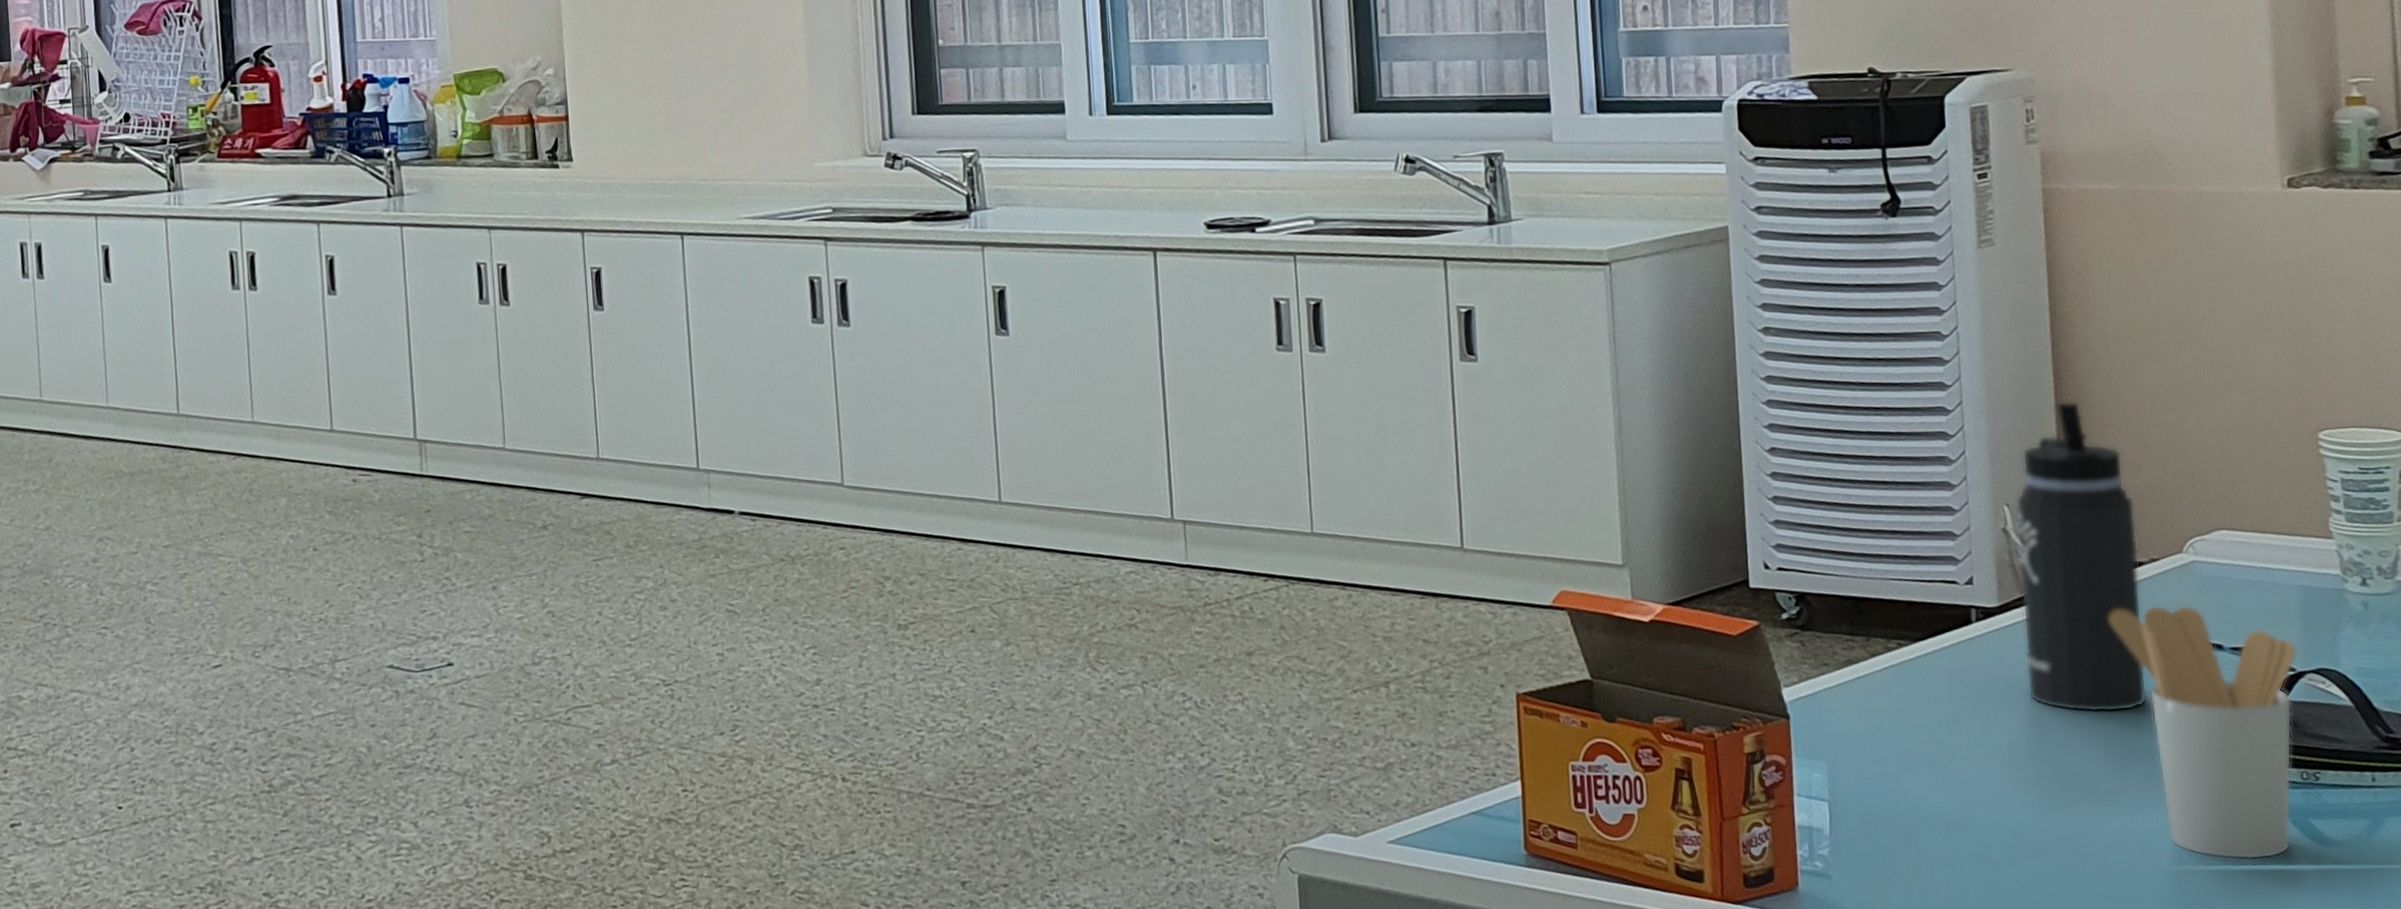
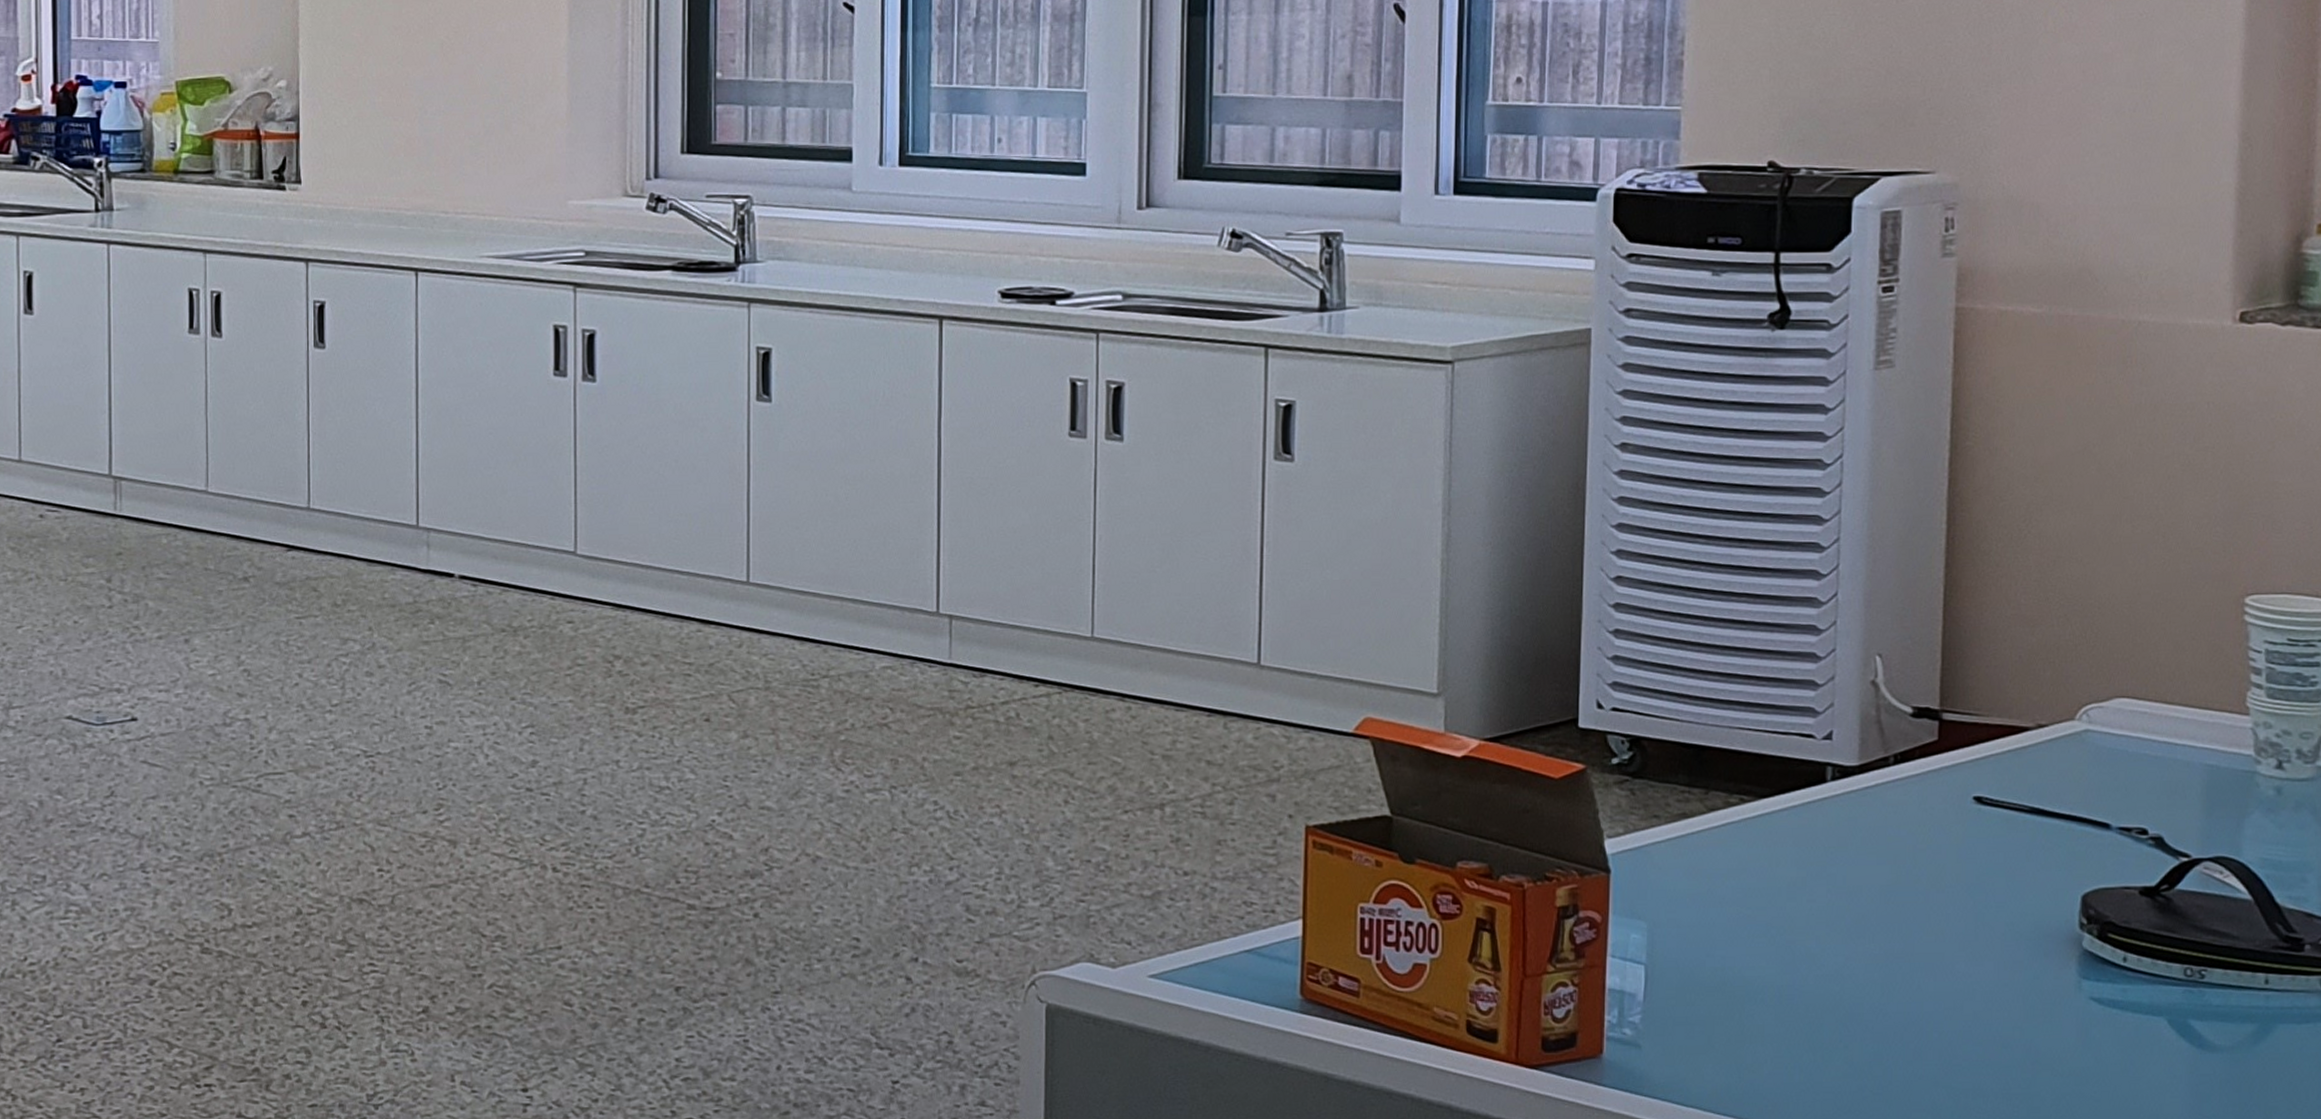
thermos bottle: present [2016,401,2147,713] -> none [1882,545,2026,889]
utensil holder: present [2109,605,2298,861] -> none [1984,776,2196,1060]

